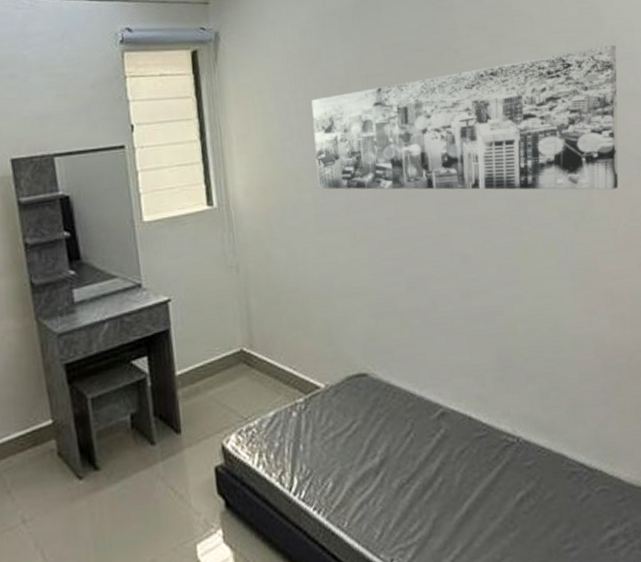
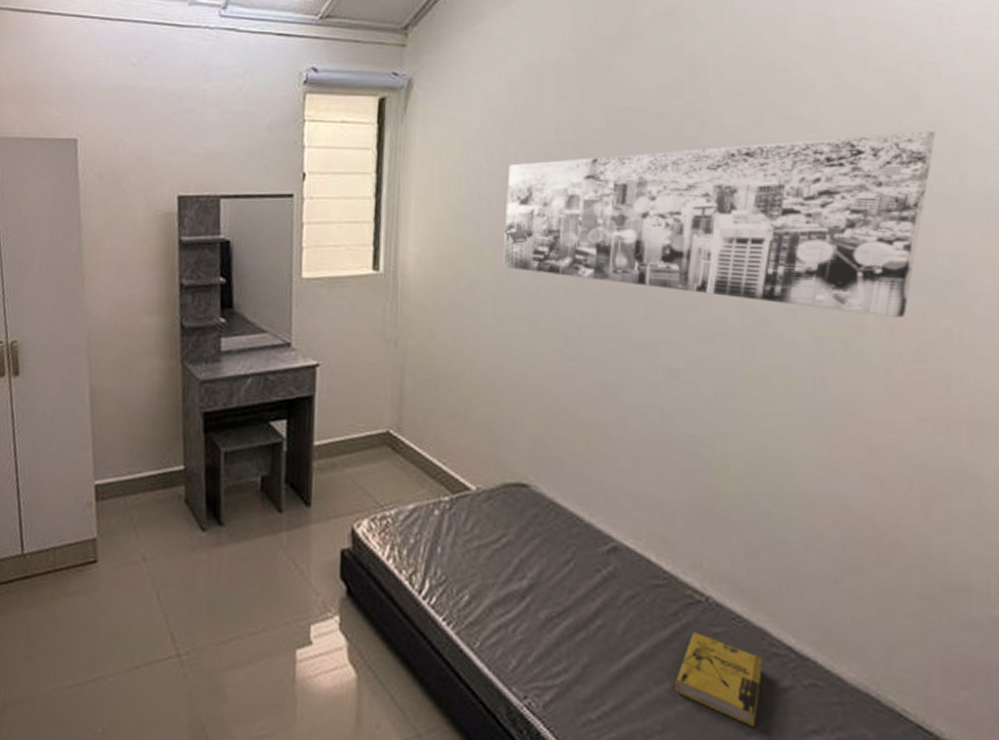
book: none [505,469,568,537] -> present [675,632,764,728]

